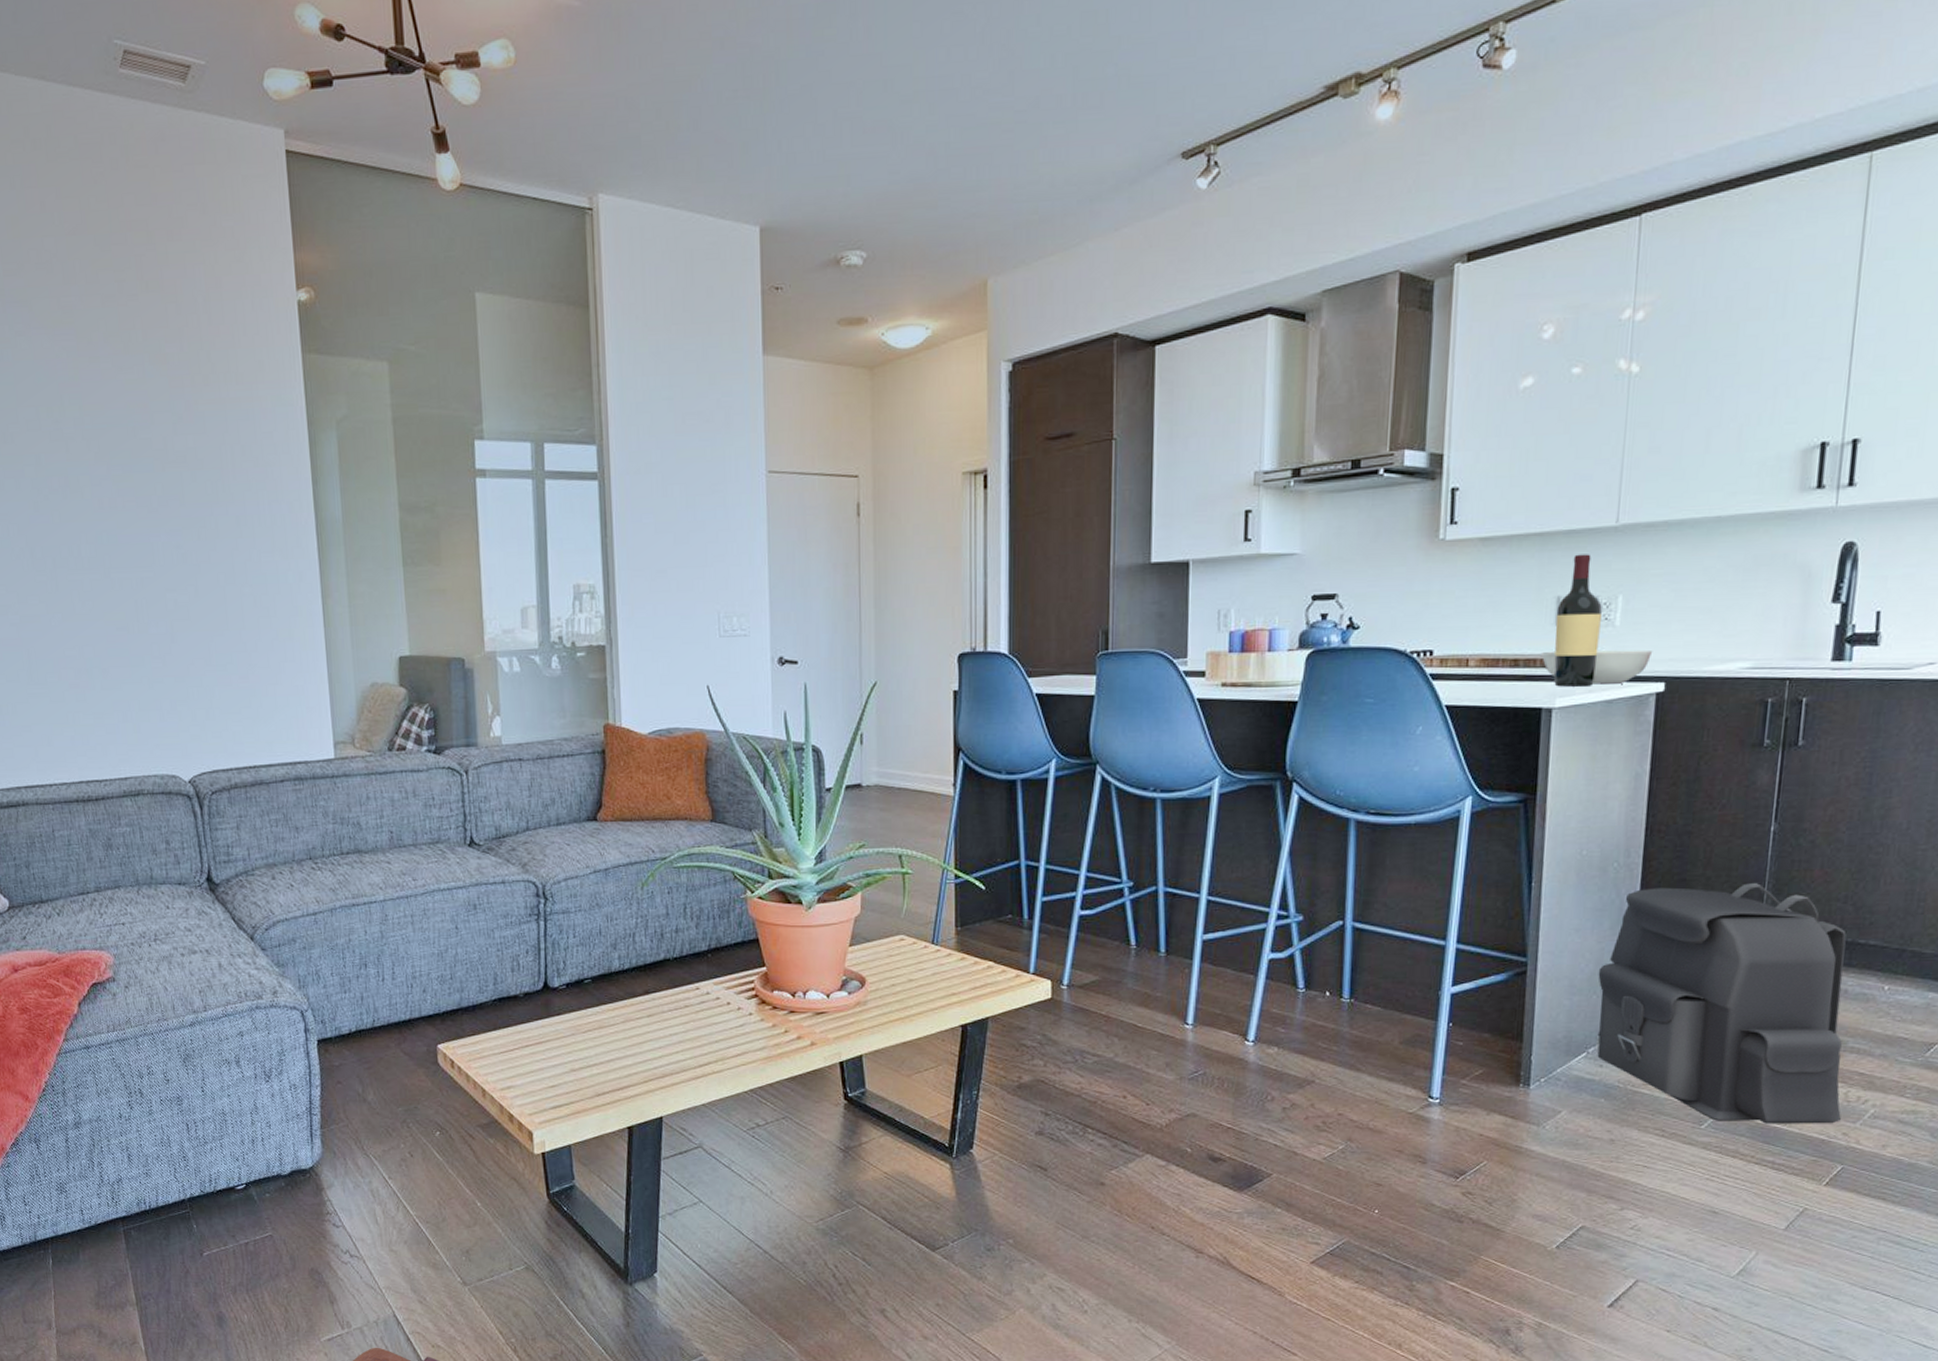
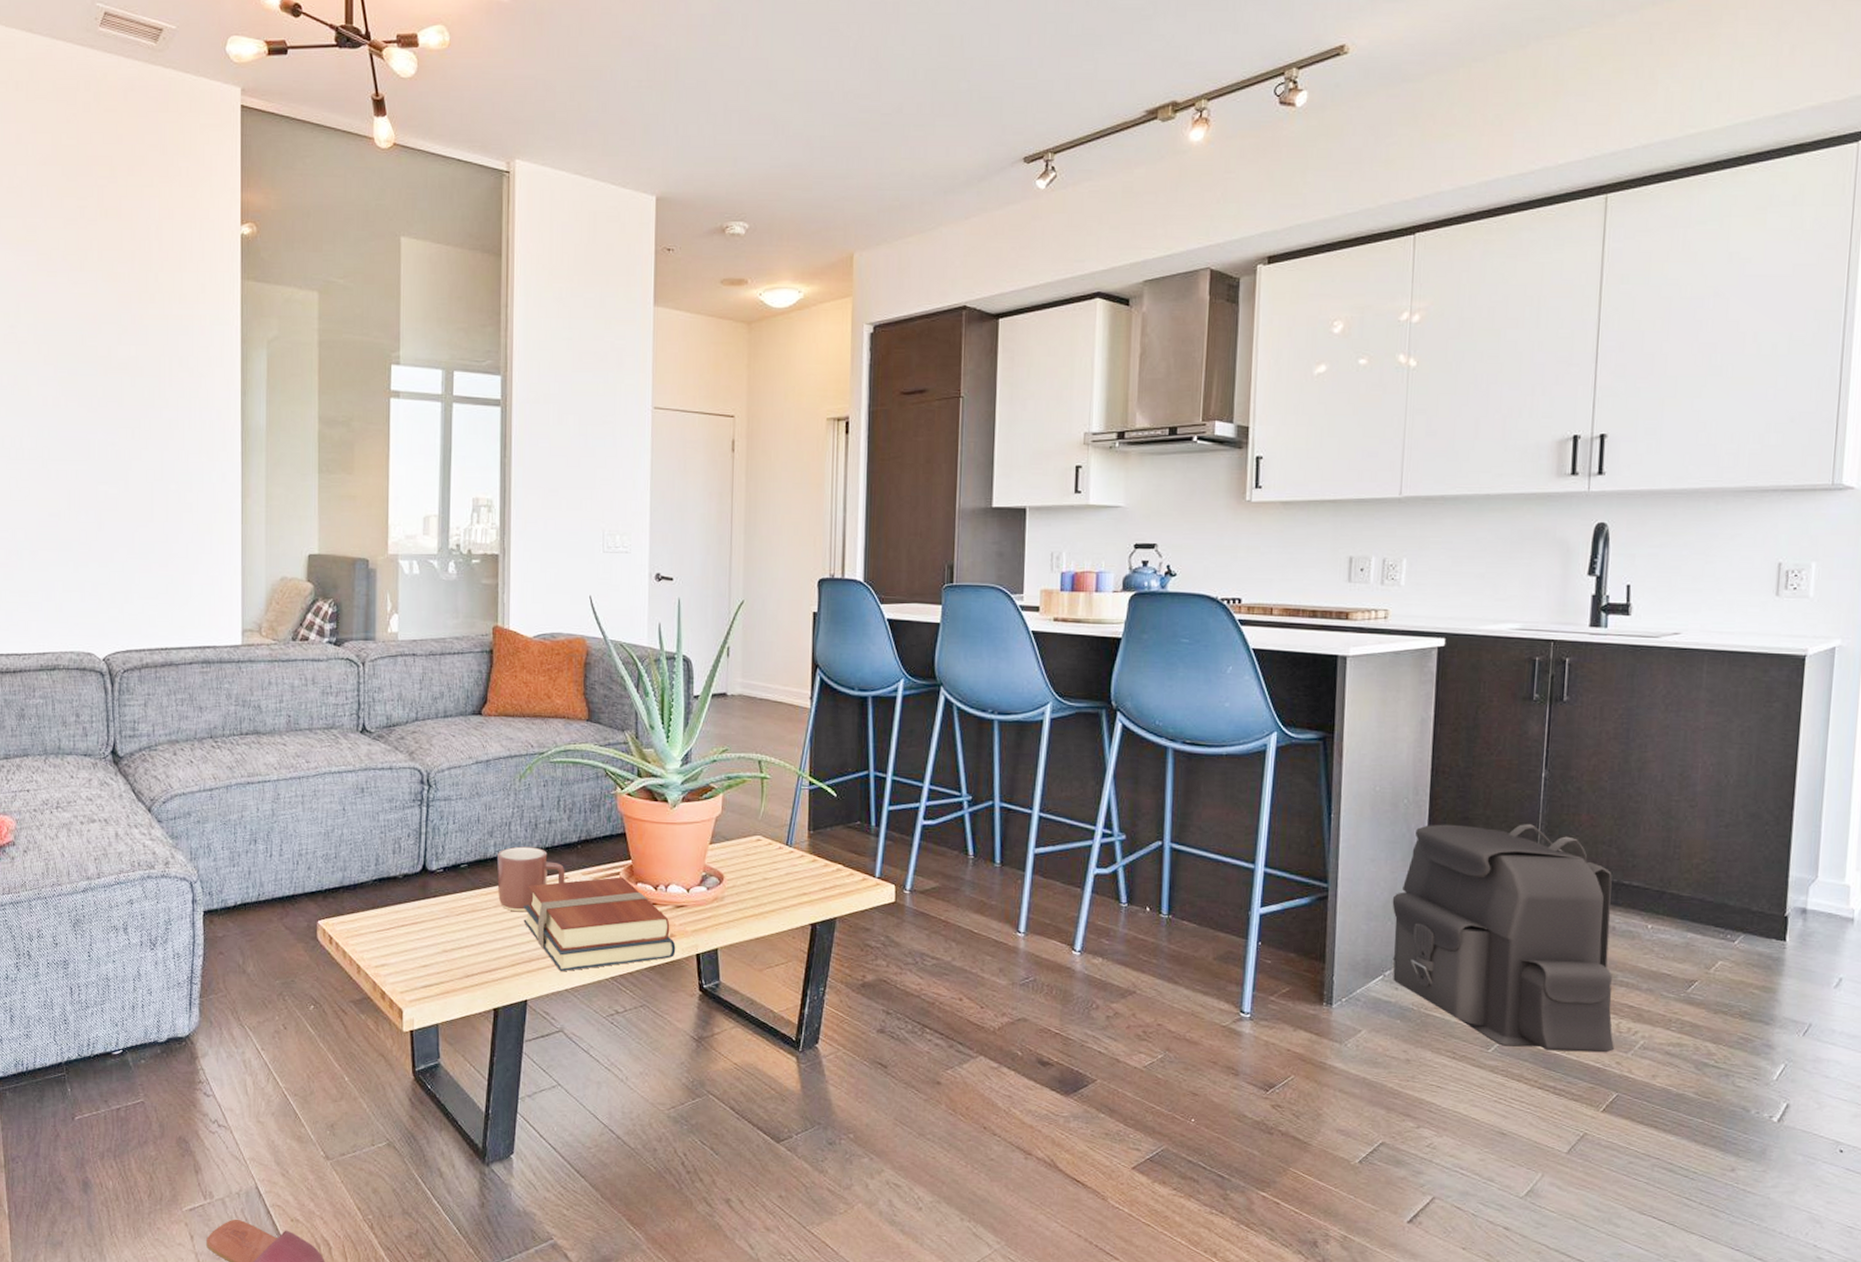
mug: none [623,958,696,1027] -> present [497,846,565,912]
books: none [653,985,818,1086] -> present [523,877,676,972]
bowl: present [1542,649,1653,686] -> none [1337,604,1434,639]
wine bottle: present [1553,554,1602,688] -> none [1347,521,1389,639]

